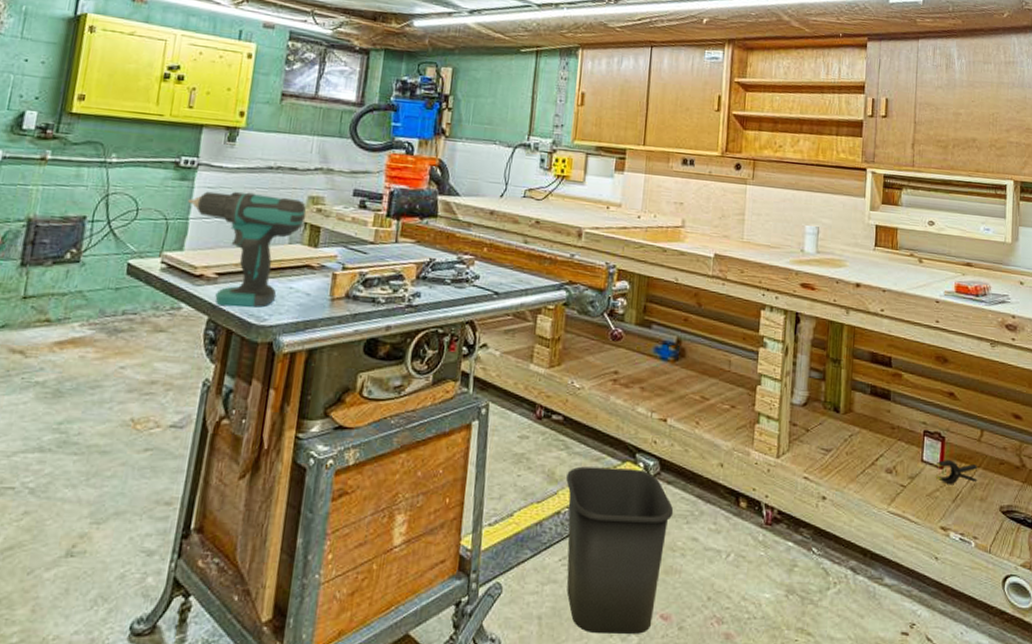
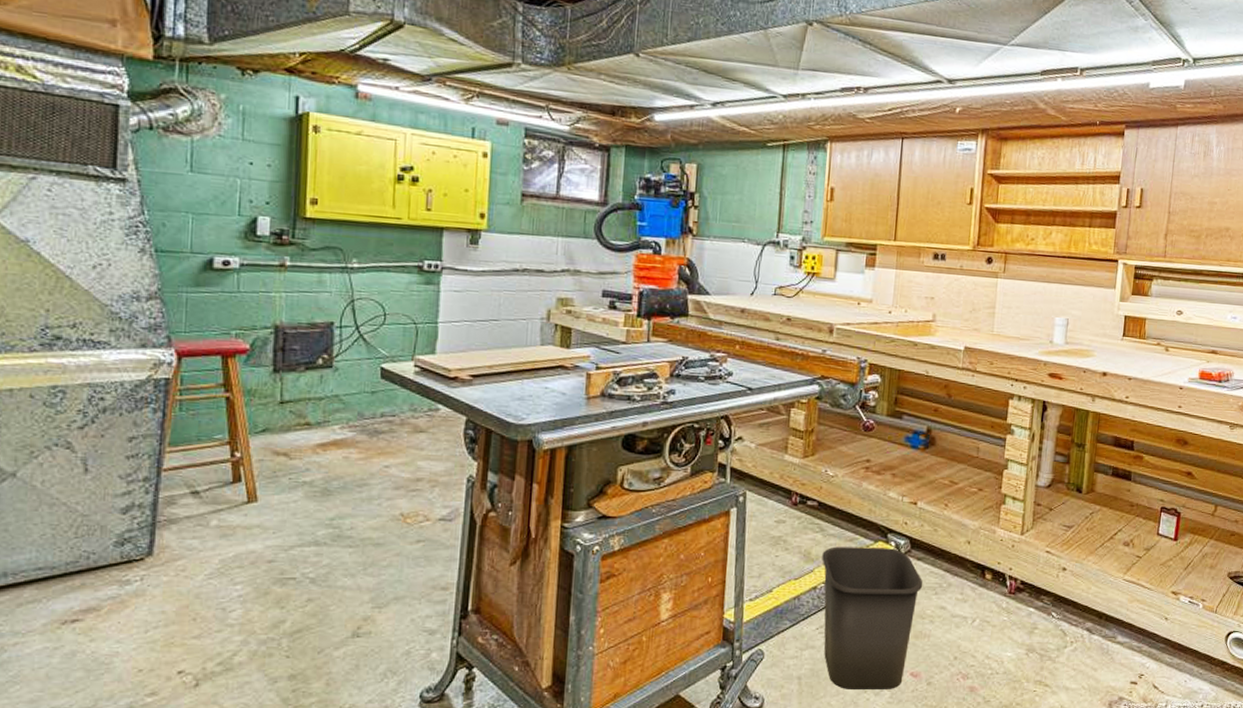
power drill: present [188,191,306,308] -> none [436,294,556,407]
clamp: present [935,460,978,484] -> none [1169,533,1210,554]

